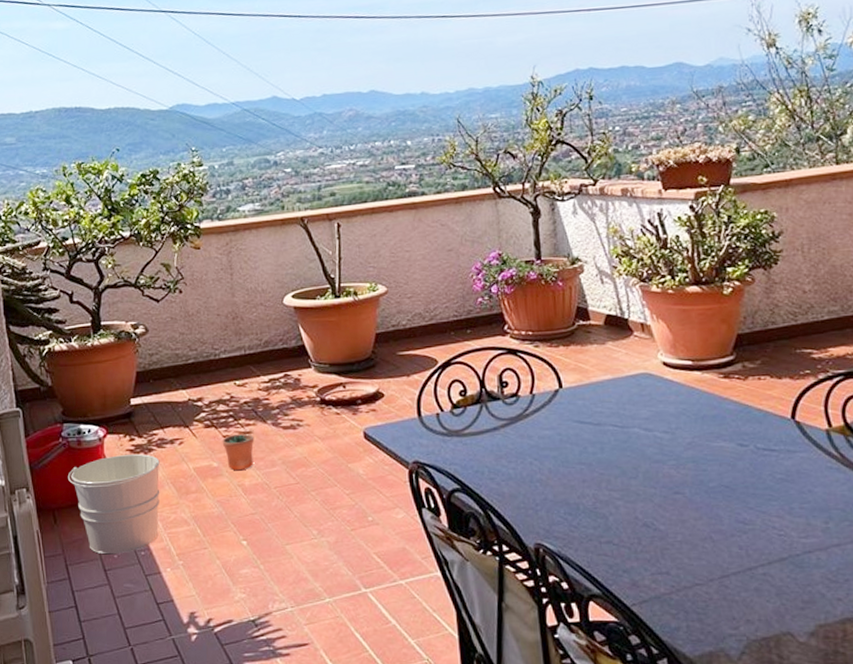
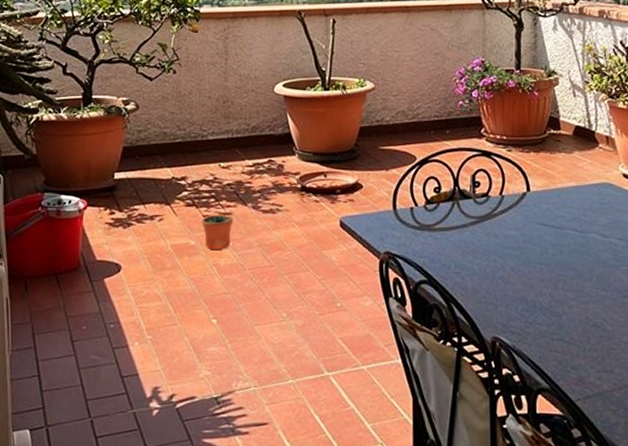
bucket: present [67,454,160,555] -> none [43,228,138,326]

